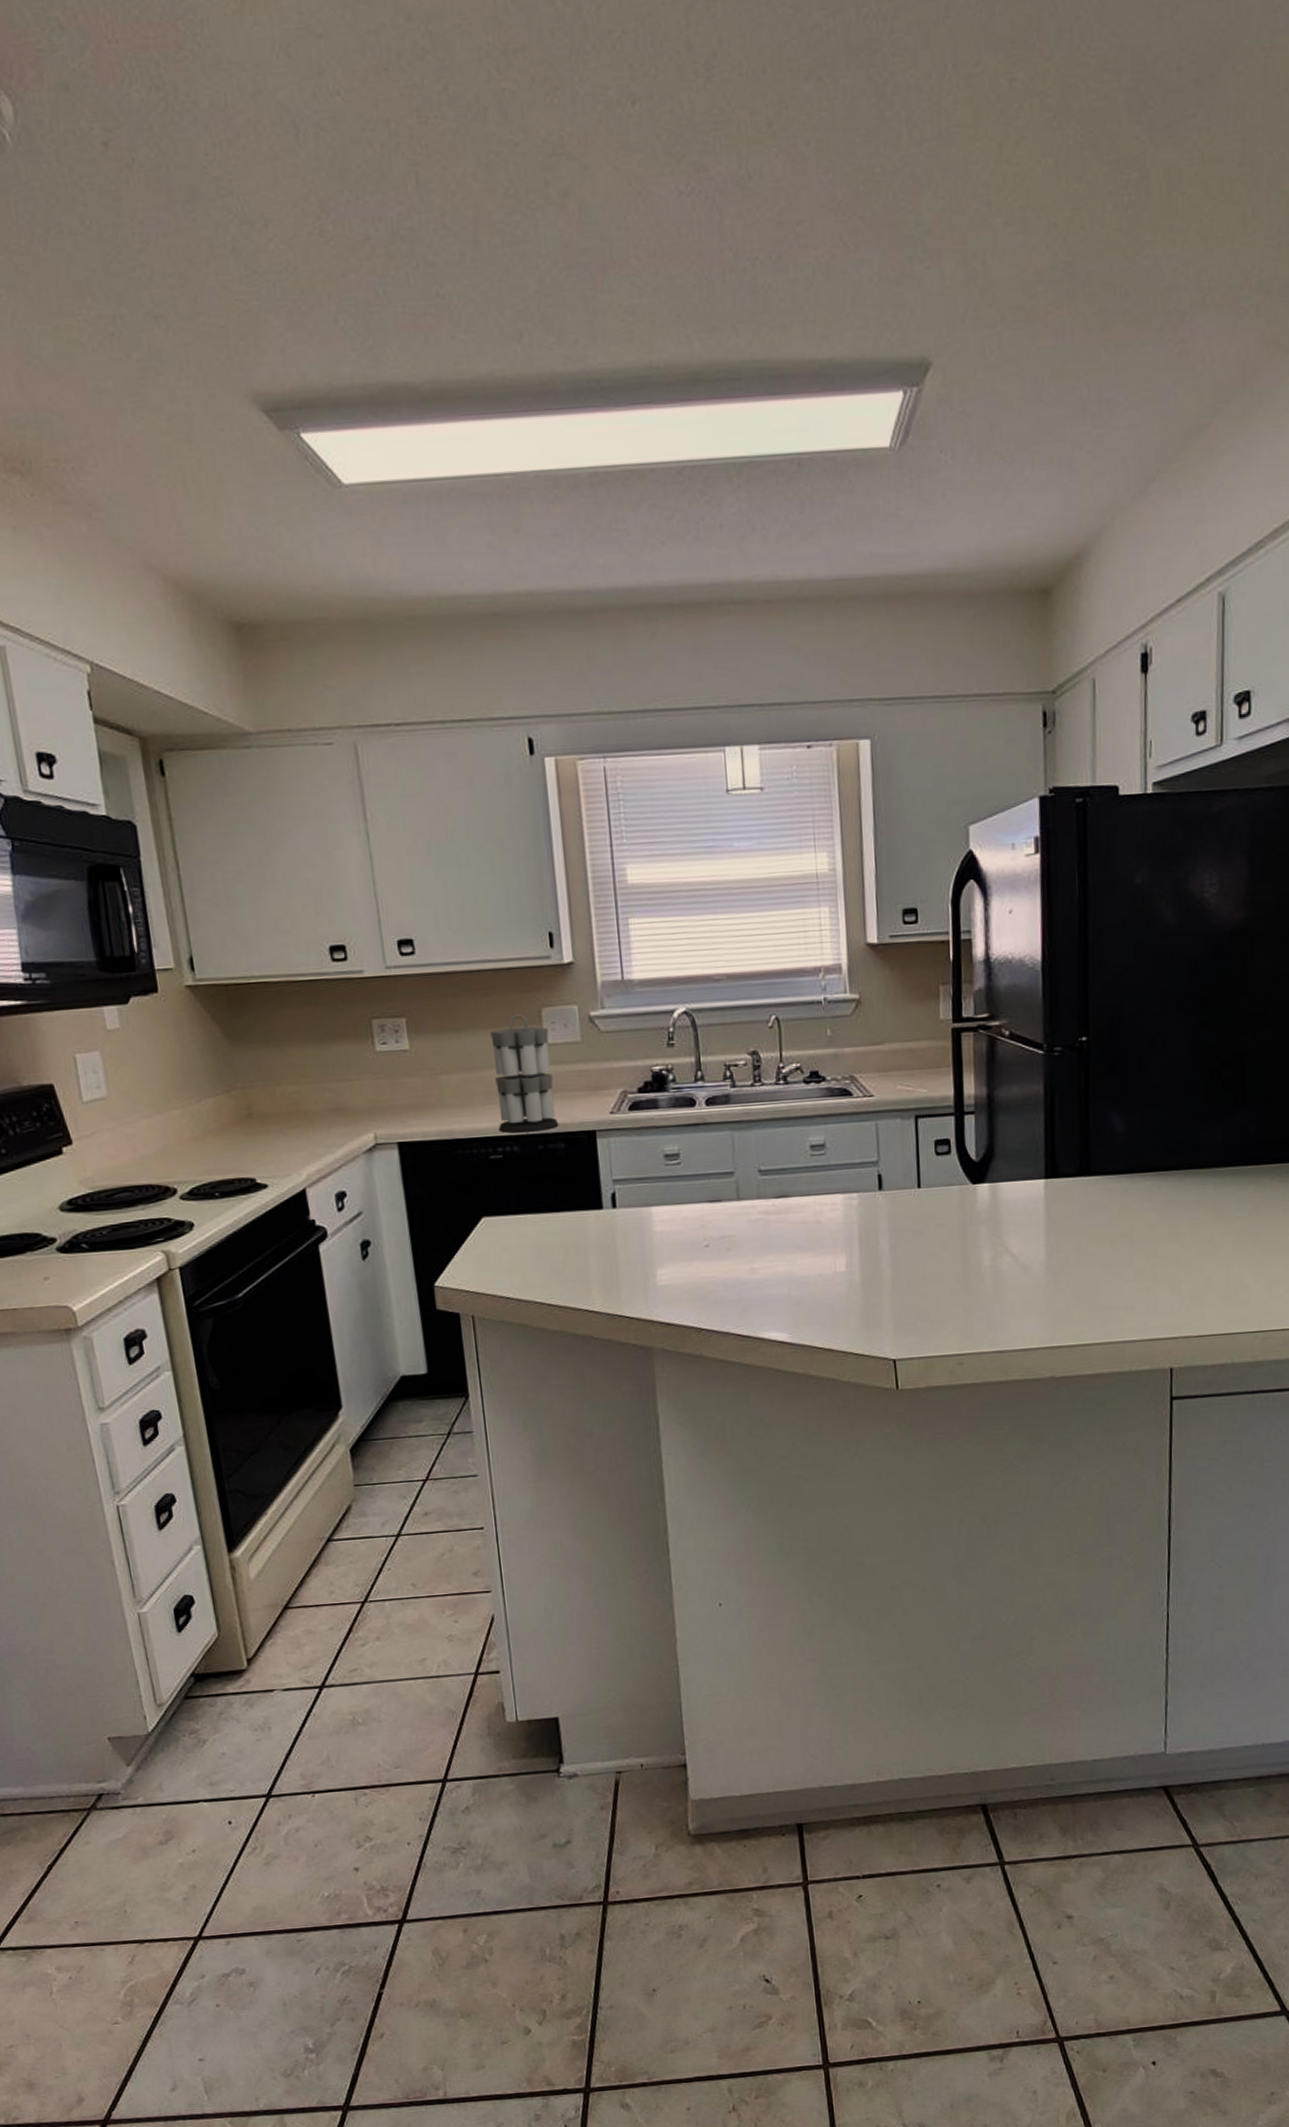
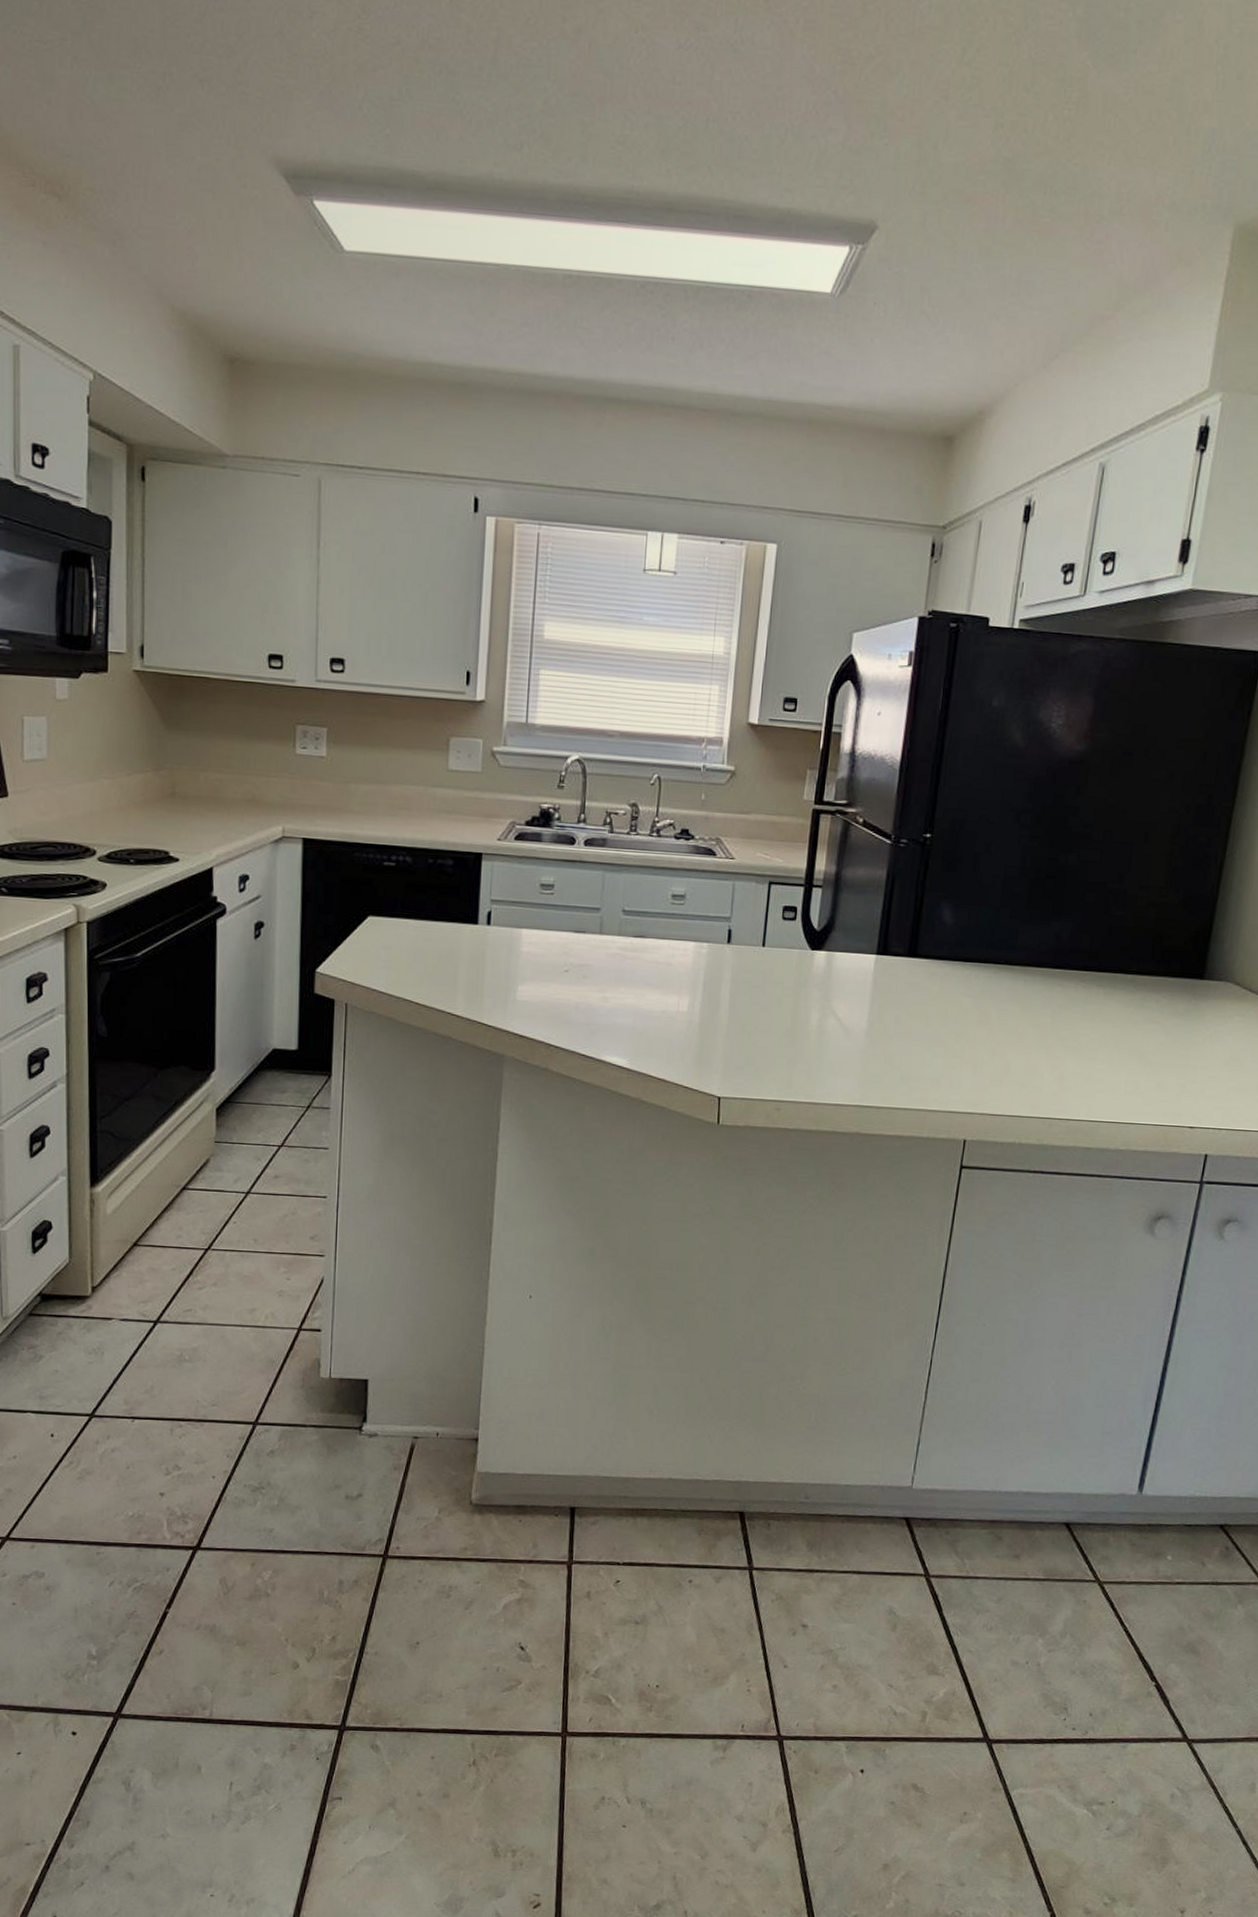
spice rack: present [490,1013,559,1133] -> none [396,739,453,847]

